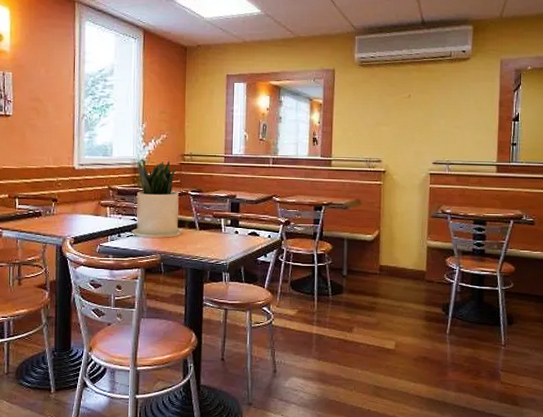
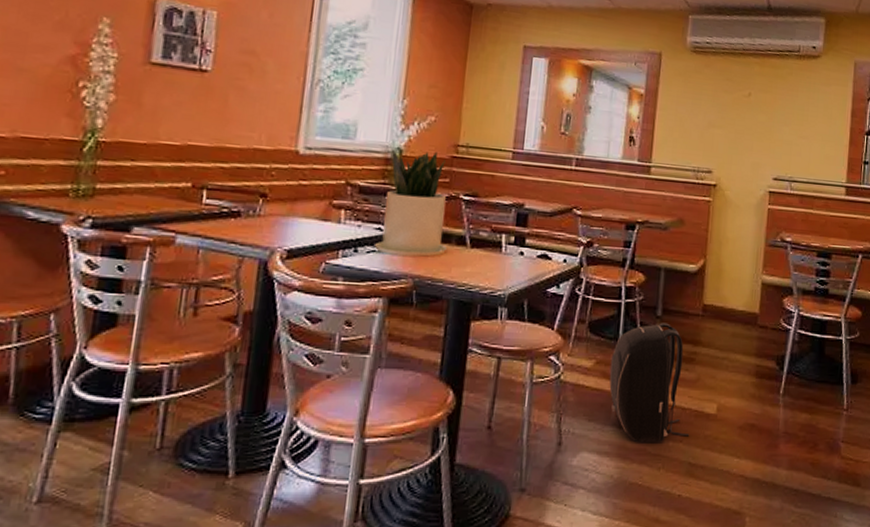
backpack: none [309,280,374,370] -> present [609,323,690,442]

